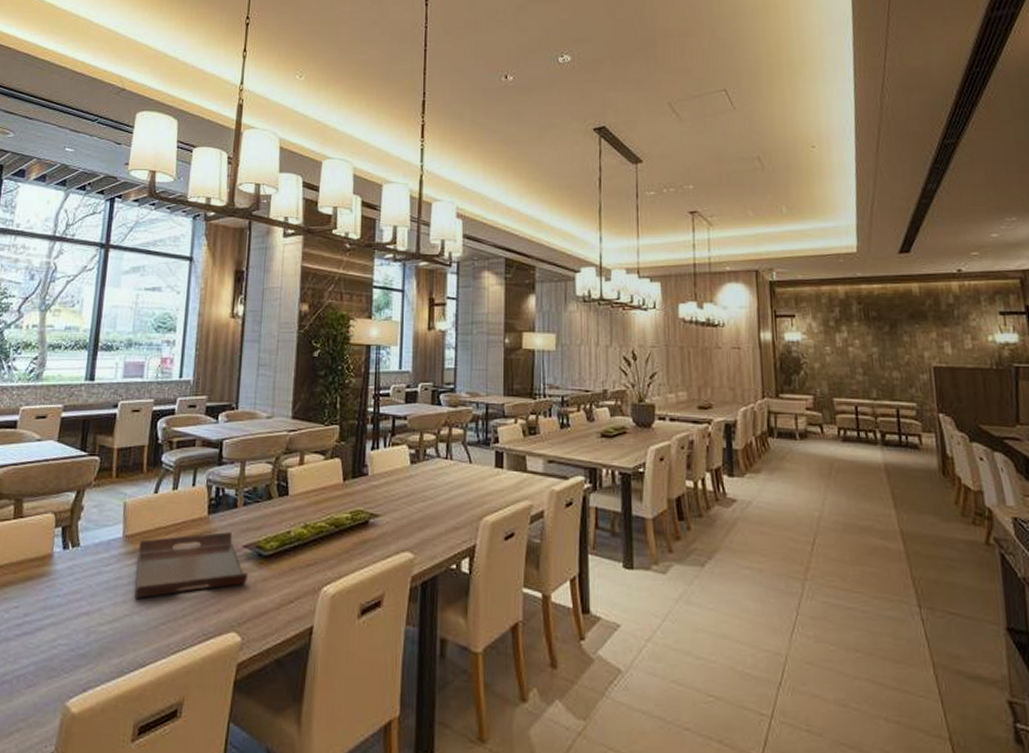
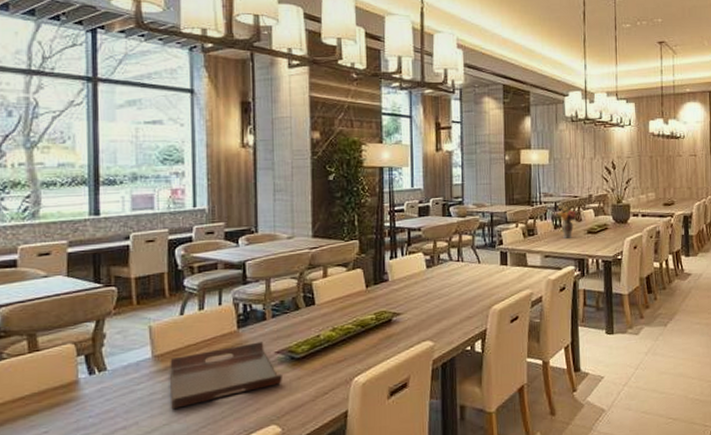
flower arrangement: none [563,401,588,441] -> present [556,205,577,239]

